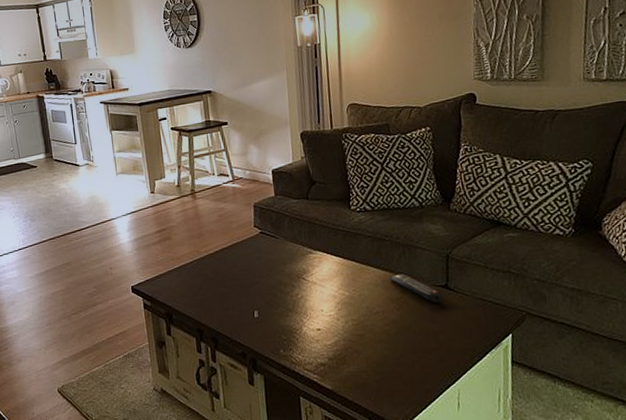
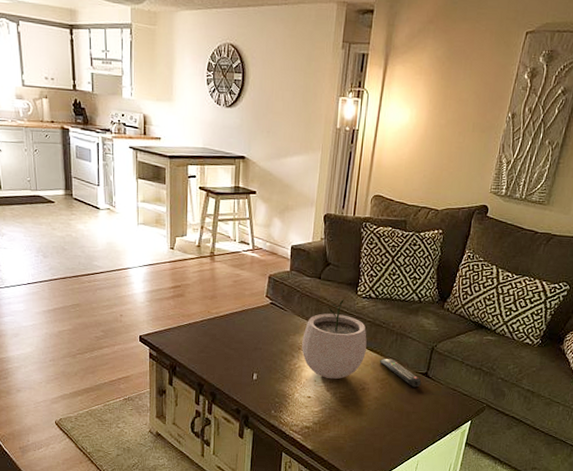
plant pot: none [300,217,373,307] -> present [302,299,367,380]

